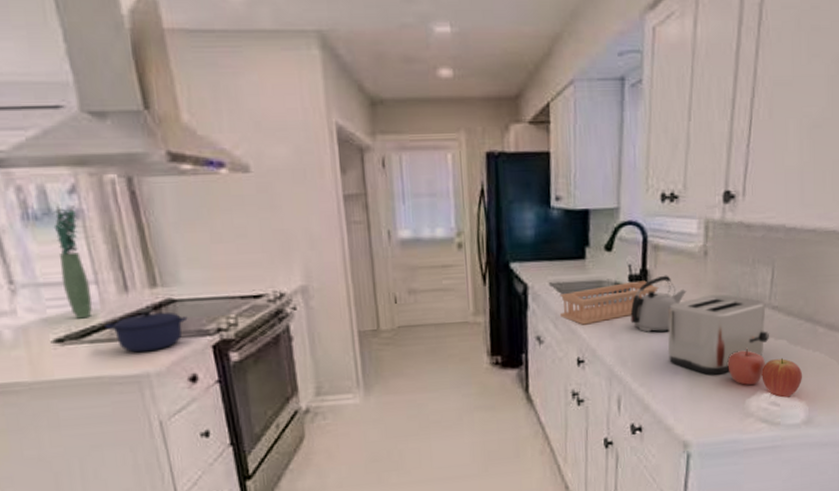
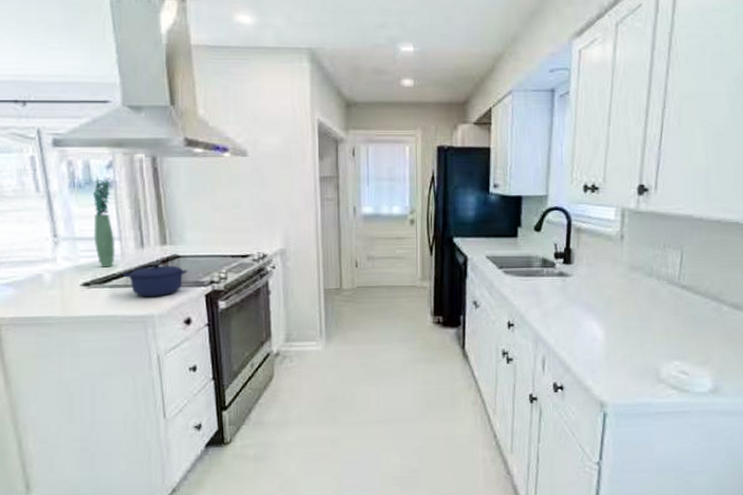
dish rack: present [559,280,660,325] -> none [493,258,581,294]
kettle: present [630,275,687,332] -> none [555,254,605,303]
toaster: present [667,294,769,375] -> none [587,272,679,343]
fruit: present [727,348,766,385] -> none [641,321,676,354]
fruit: present [761,357,803,398] -> none [672,331,710,368]

